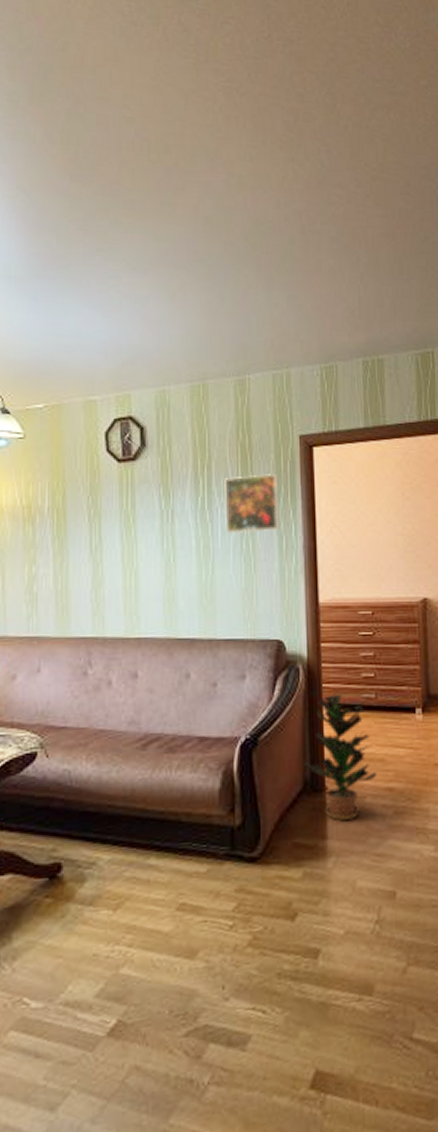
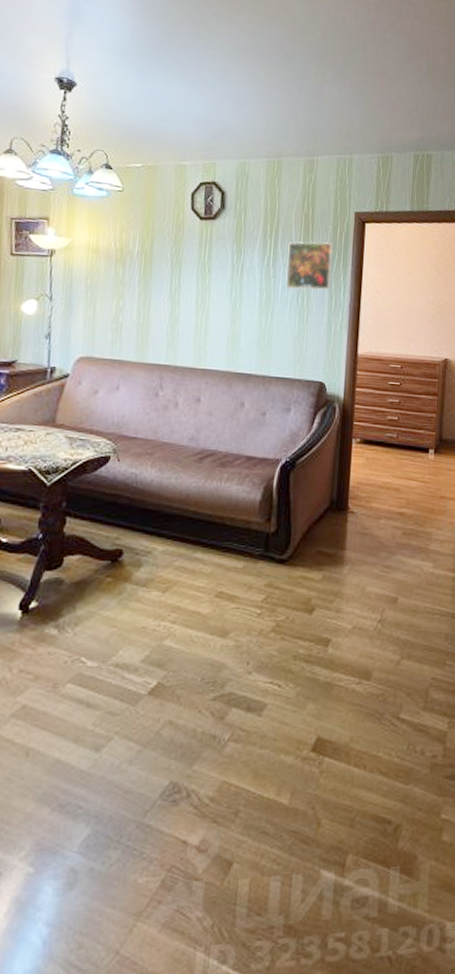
potted plant: present [304,694,376,820] -> none [332,431,391,536]

